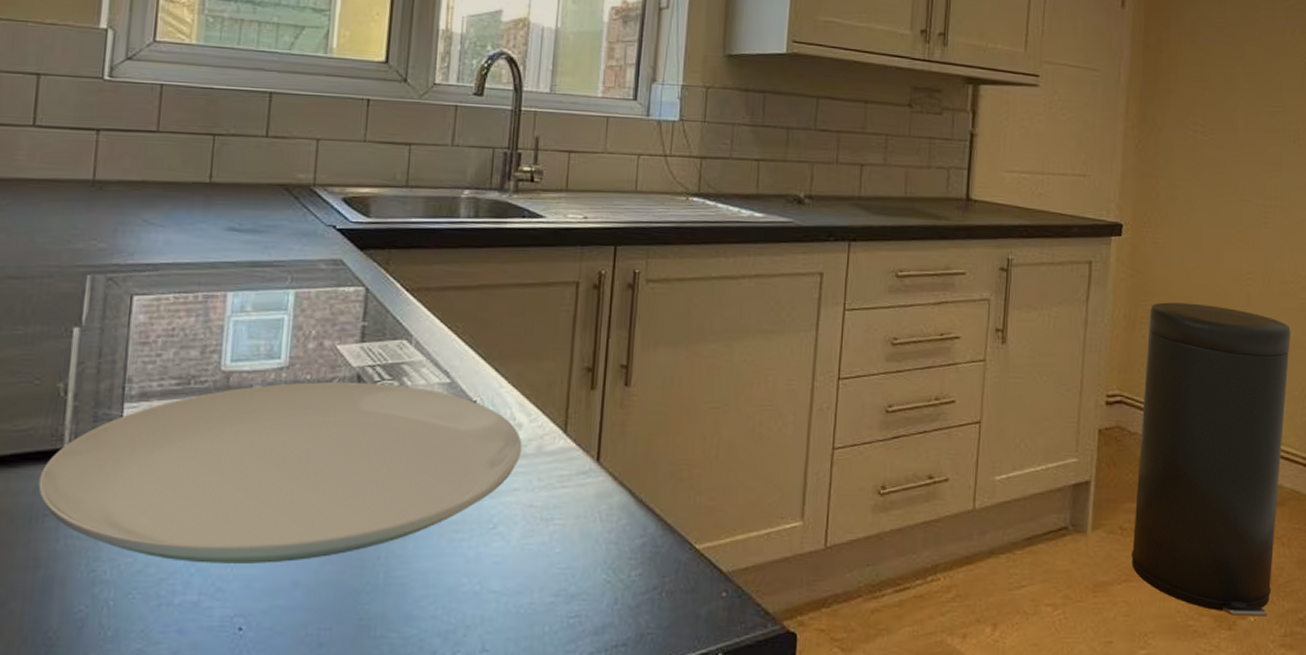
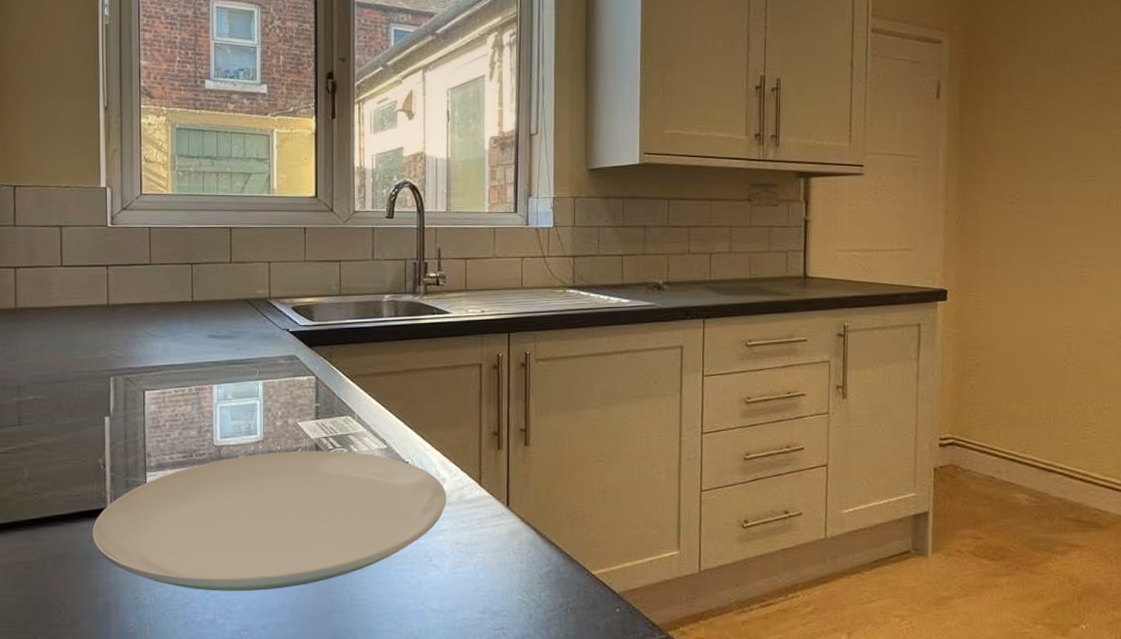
pedal bin: present [1132,302,1291,617] -> none [969,355,1111,625]

